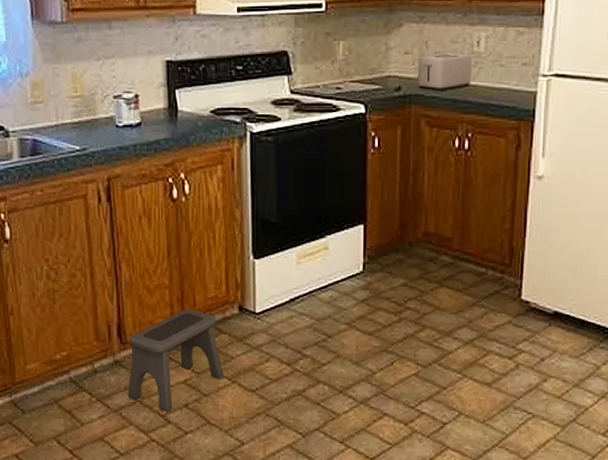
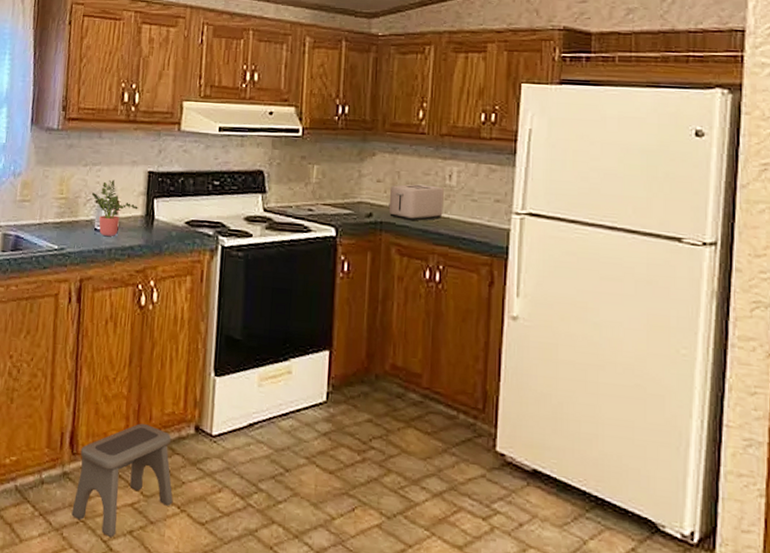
potted plant: none [108,72,160,132] -> present [91,180,138,236]

